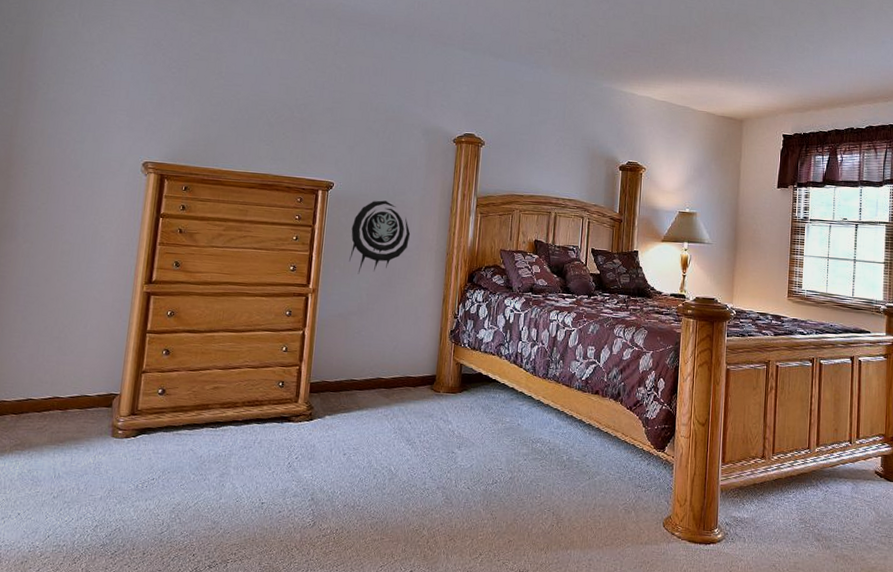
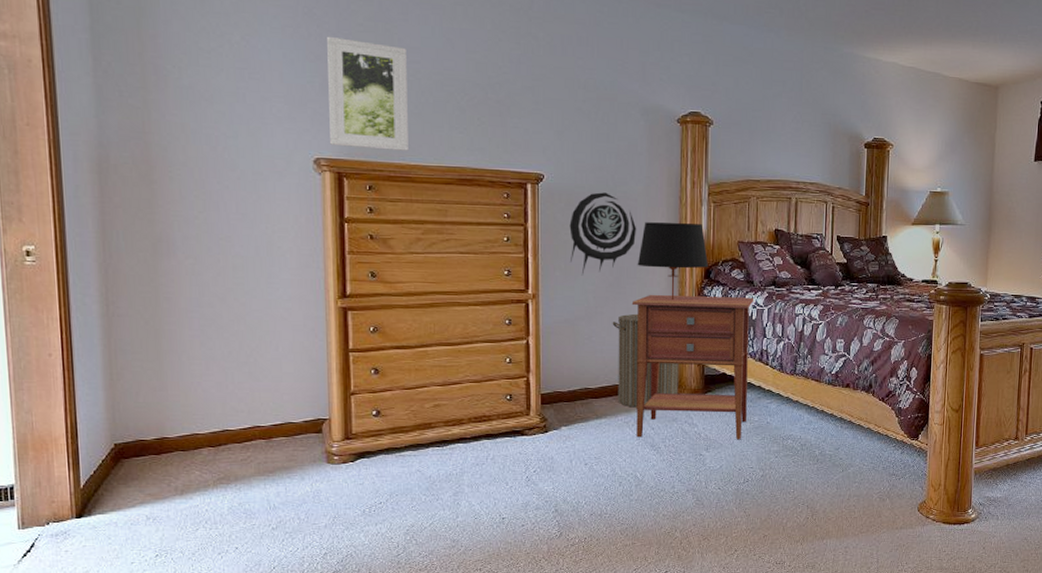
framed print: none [158,62,232,158] -> present [327,36,408,151]
laundry hamper: none [379,311,439,402] -> present [612,313,679,408]
nightstand: none [394,294,512,440] -> present [631,294,754,440]
table lamp: none [408,228,473,301] -> present [637,222,709,301]

